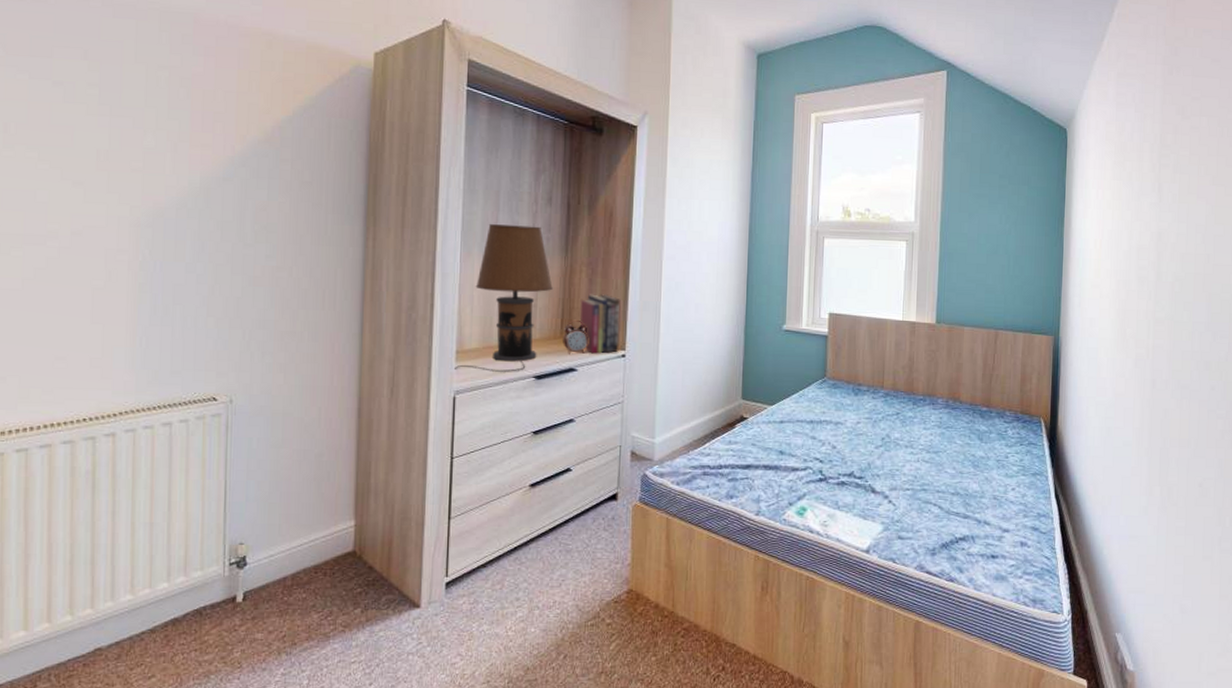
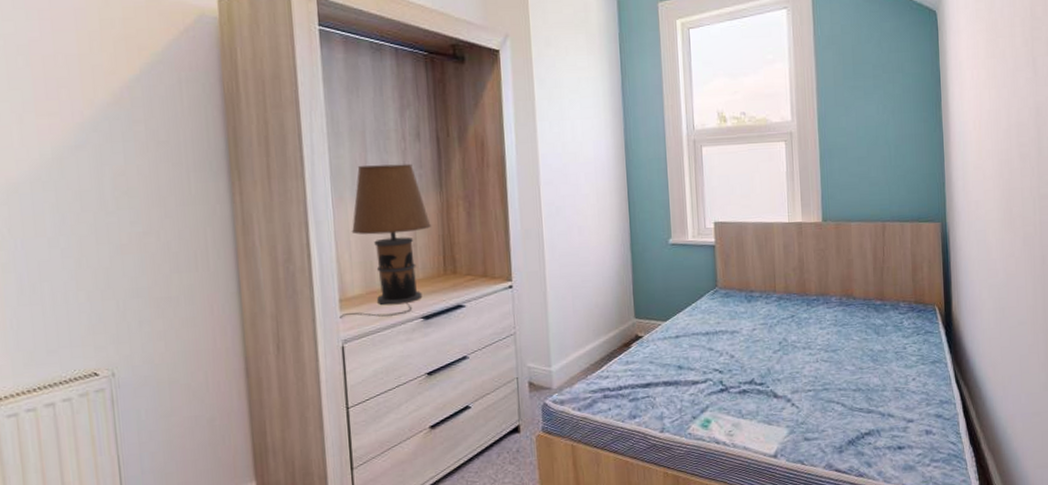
alarm clock: present [563,320,589,354] -> none [446,256,474,291]
books: present [579,293,621,354] -> none [460,225,506,288]

